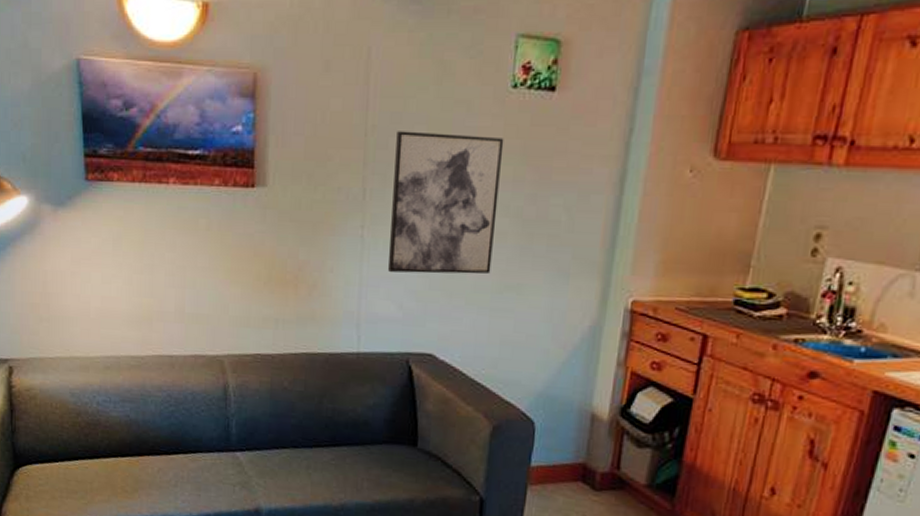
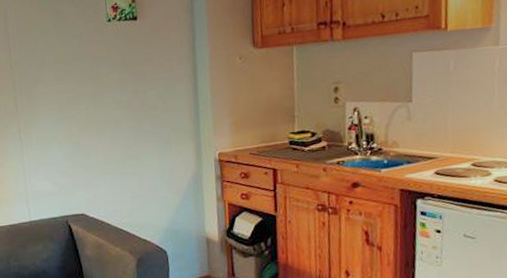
wall art: present [388,131,504,274] -> none [33,56,115,161]

